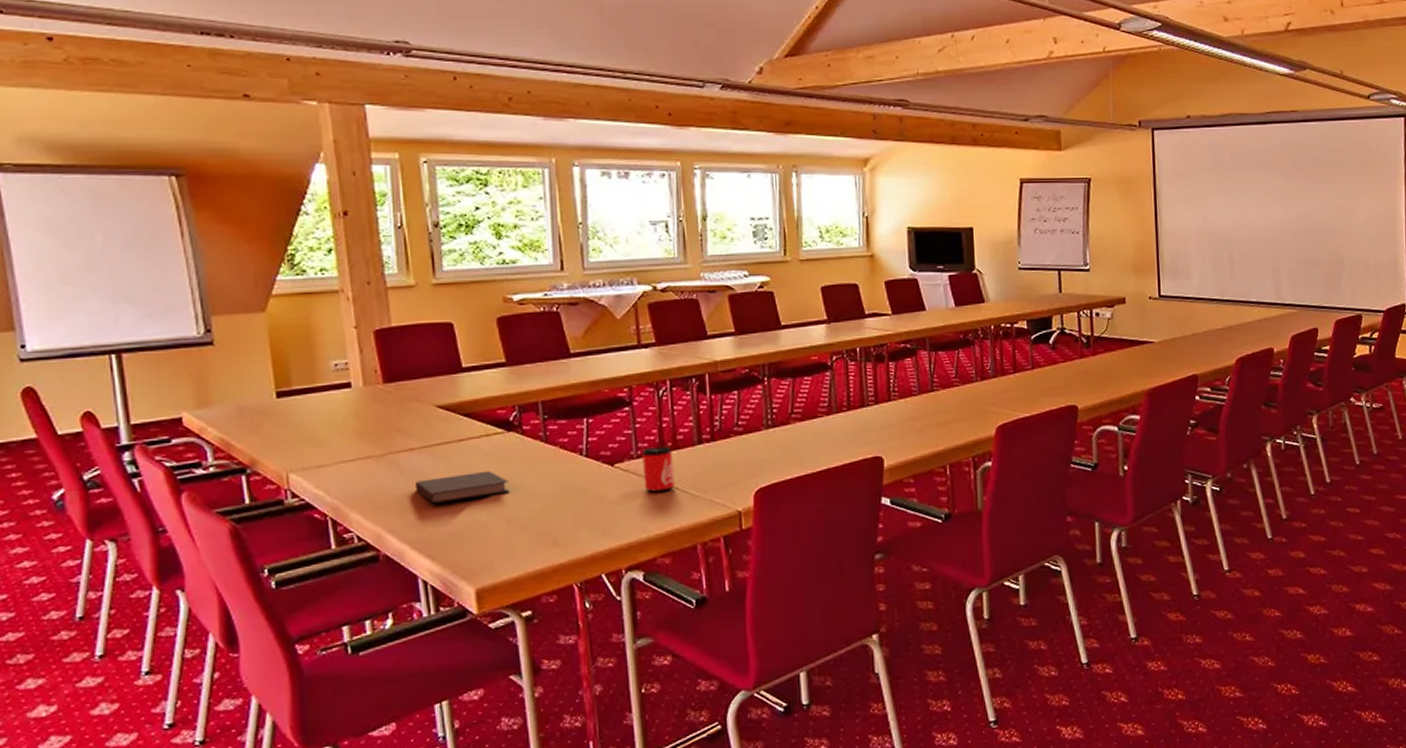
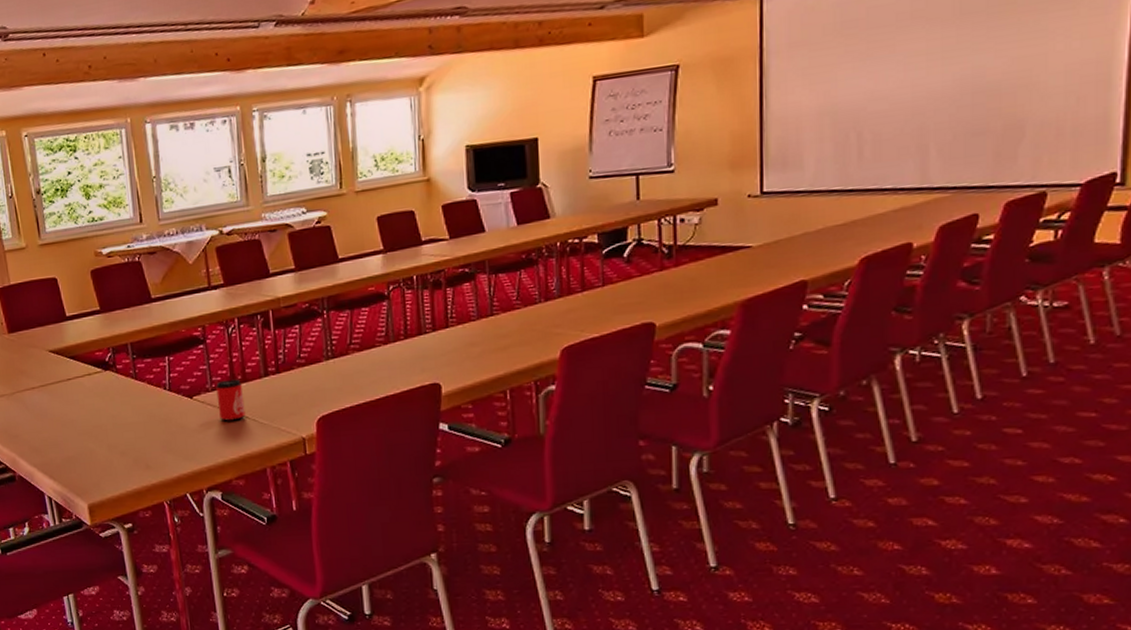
notebook: present [414,470,510,504] -> none [37,405,110,434]

